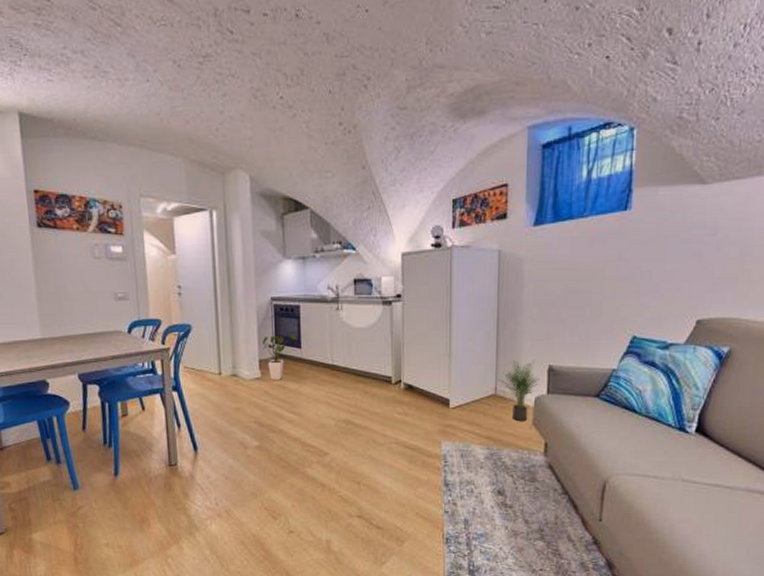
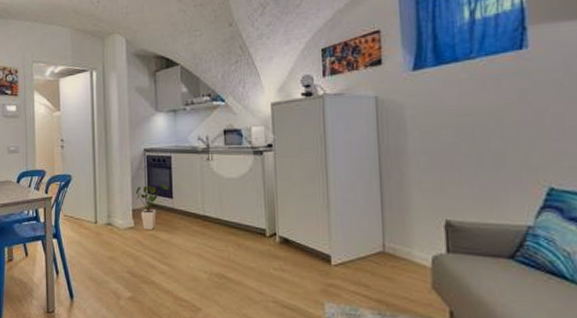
potted plant: present [498,359,540,422] -> none [386,213,436,285]

